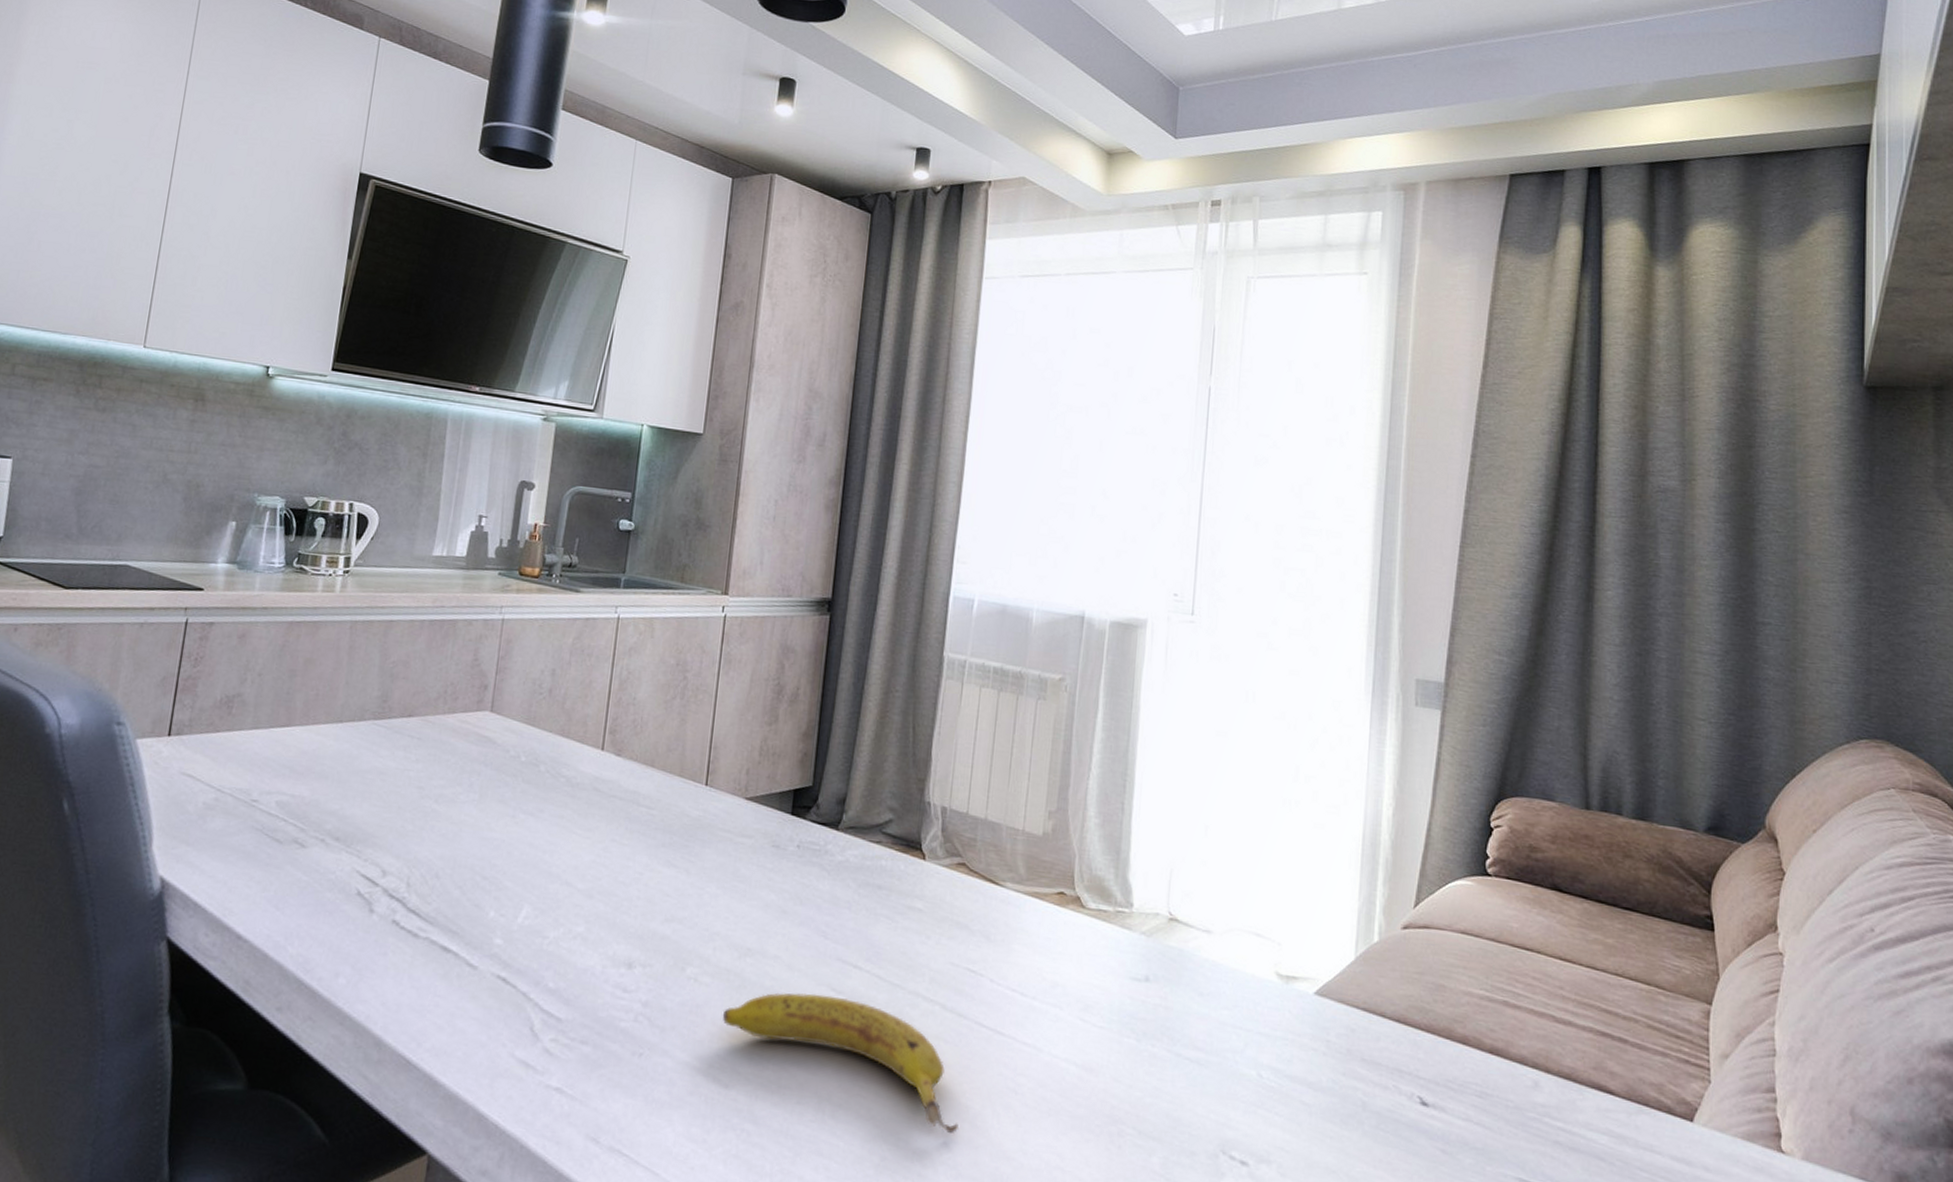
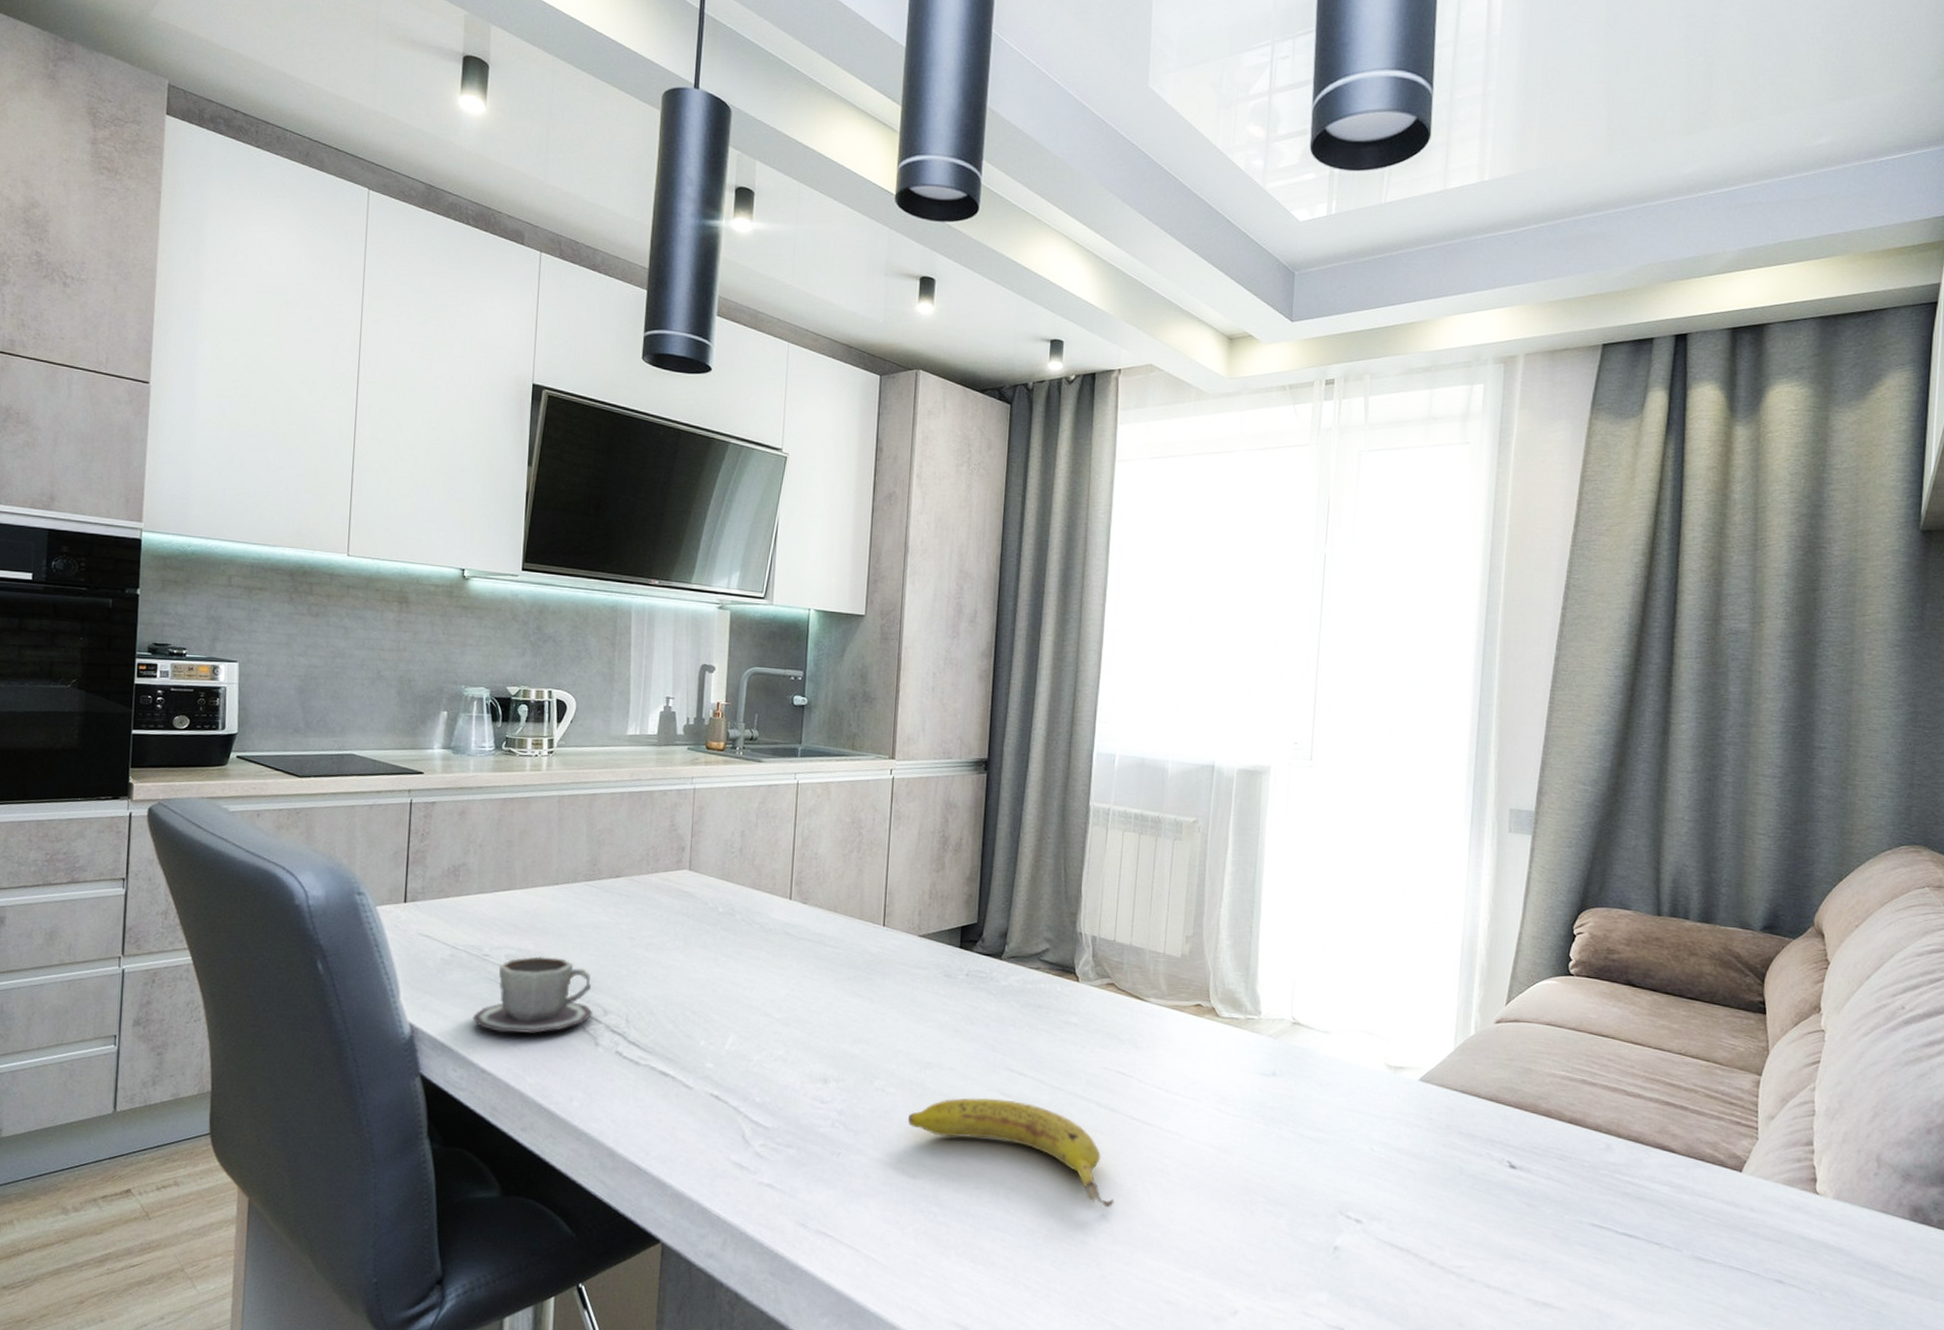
cup: none [232,803,371,896] -> present [472,955,593,1034]

